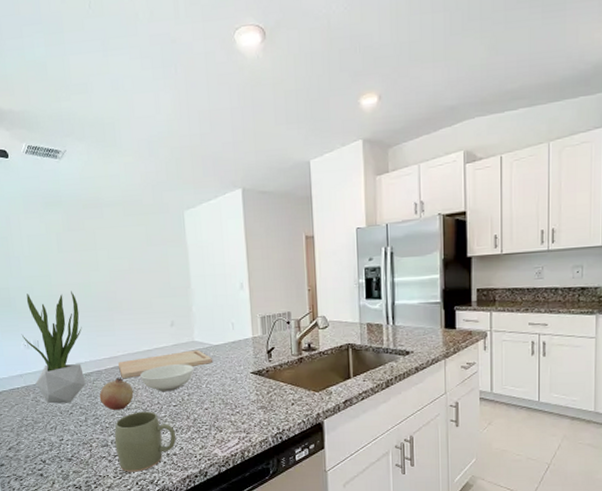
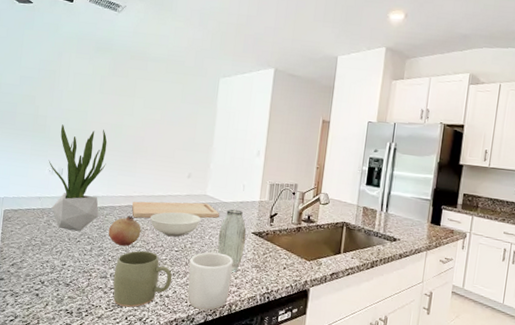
mug: none [190,400,239,462] -> present [187,252,234,311]
vase: none [215,350,246,418] -> present [217,209,247,273]

